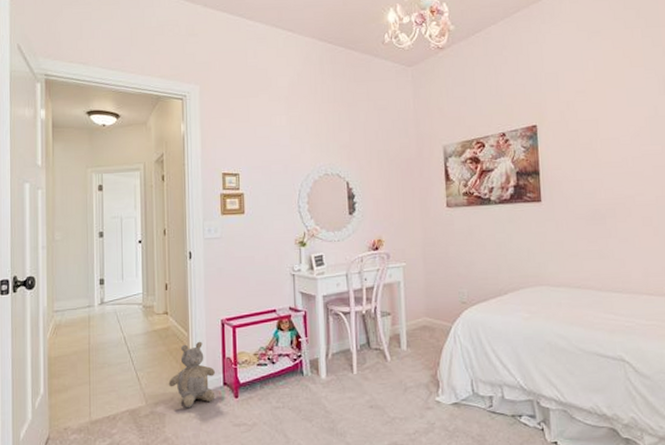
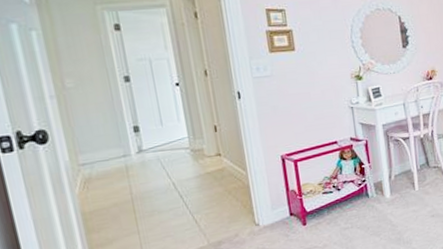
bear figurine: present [168,341,216,409] -> none [230,178,283,242]

